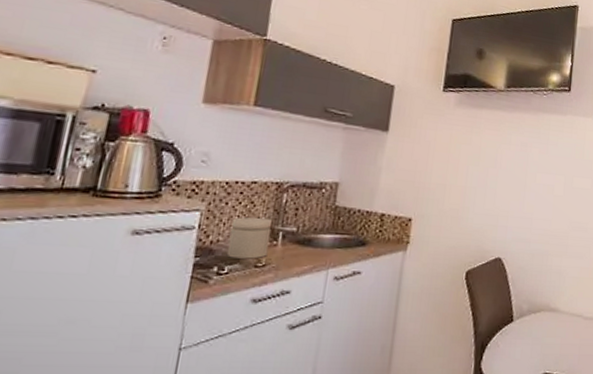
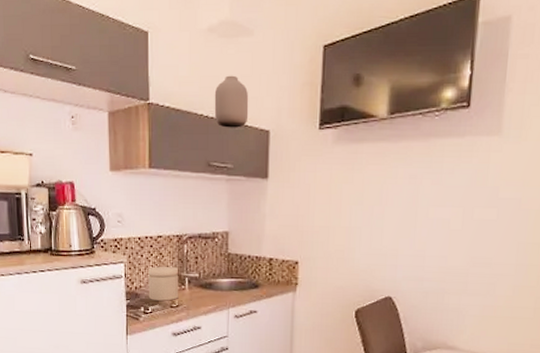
vase: none [338,28,377,79] -> present [214,75,249,128]

